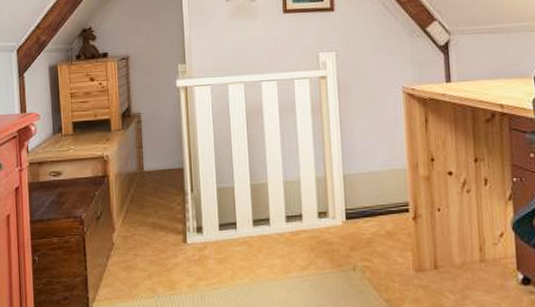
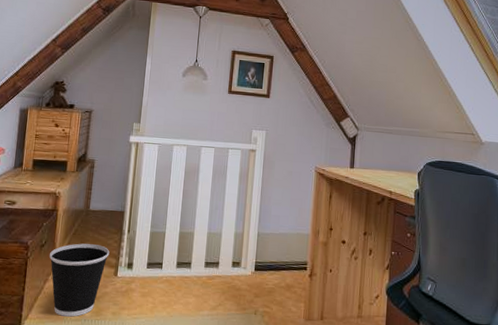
wastebasket: none [107,210,174,294] -> present [49,243,110,317]

